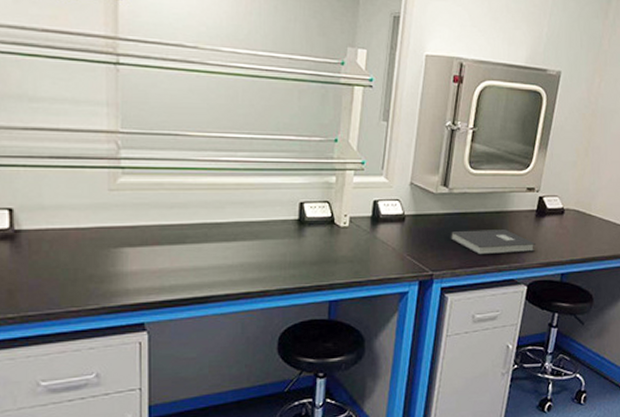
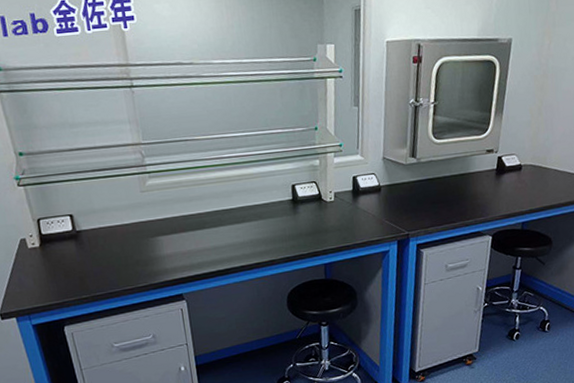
book: present [450,230,535,255] -> none [421,189,497,214]

